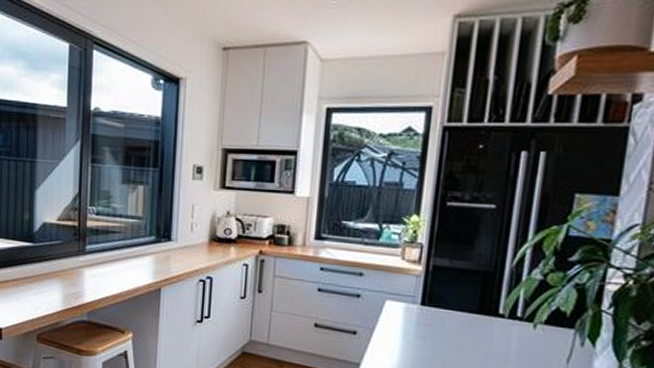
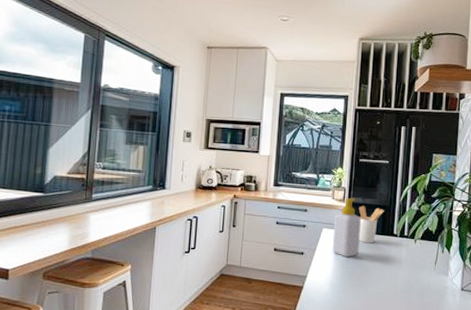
soap bottle: none [399,259,446,342] -> present [332,198,361,257]
utensil holder: none [441,270,484,326] -> present [358,205,384,244]

